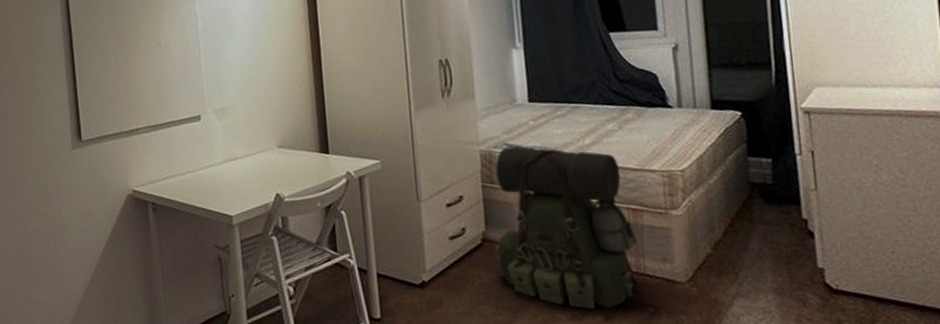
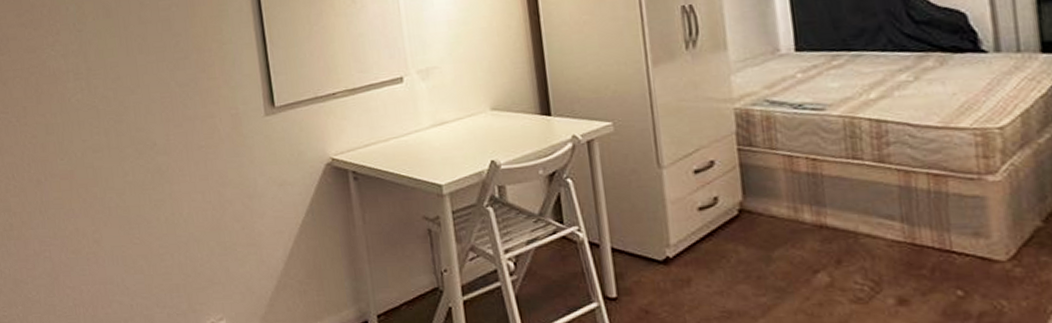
backpack: present [495,146,639,309] -> none [754,103,943,291]

